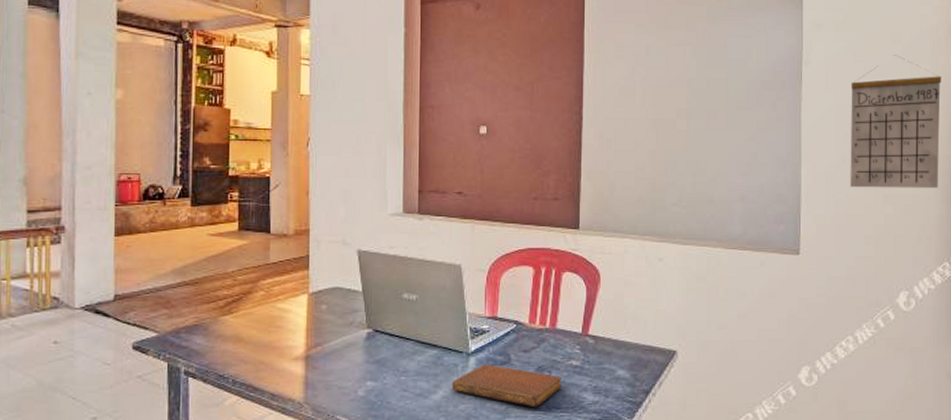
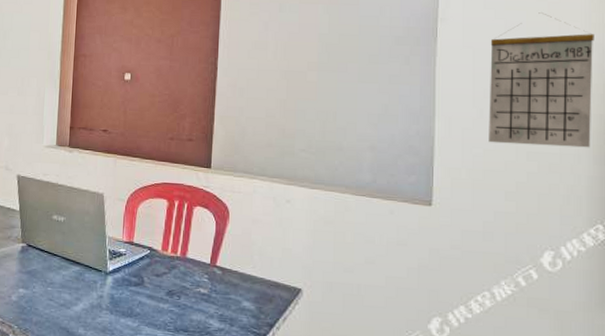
notebook: present [452,364,562,408] -> none [91,284,190,328]

